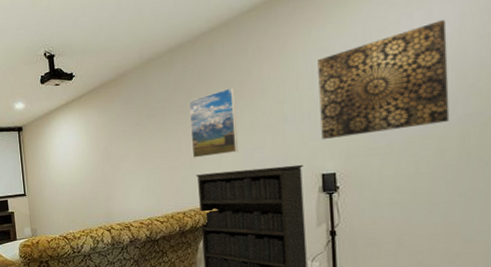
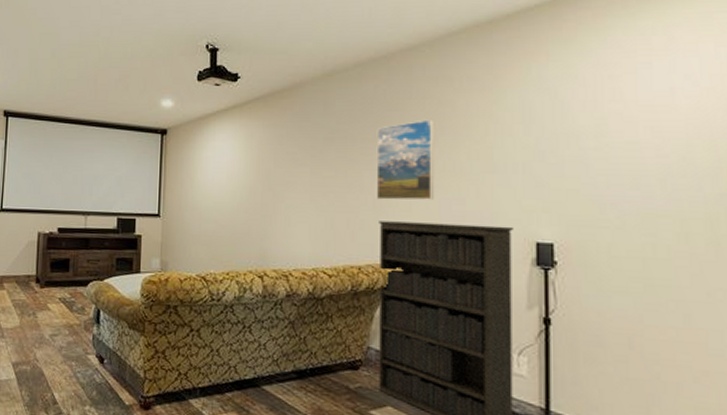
wall art: present [317,20,450,139] -> none [537,77,695,201]

